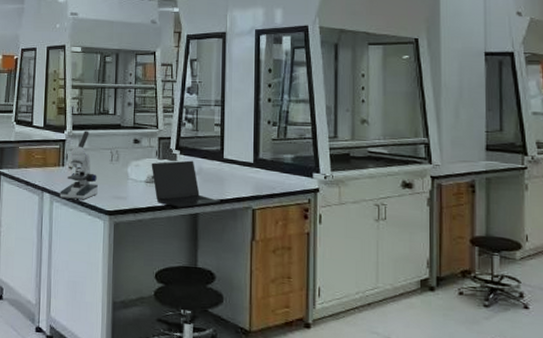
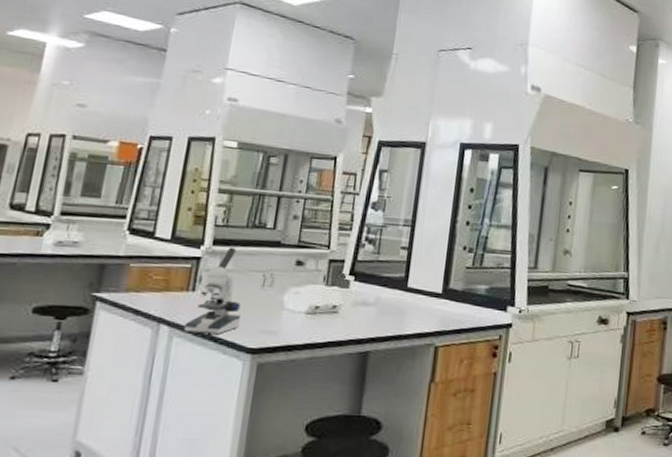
laptop: present [151,160,220,209] -> none [315,288,398,346]

